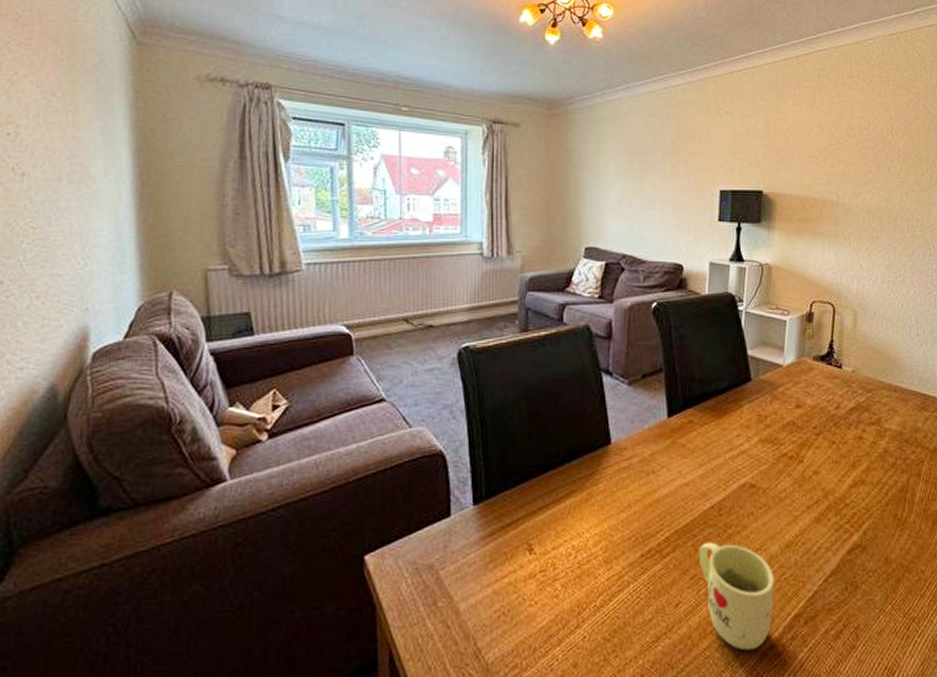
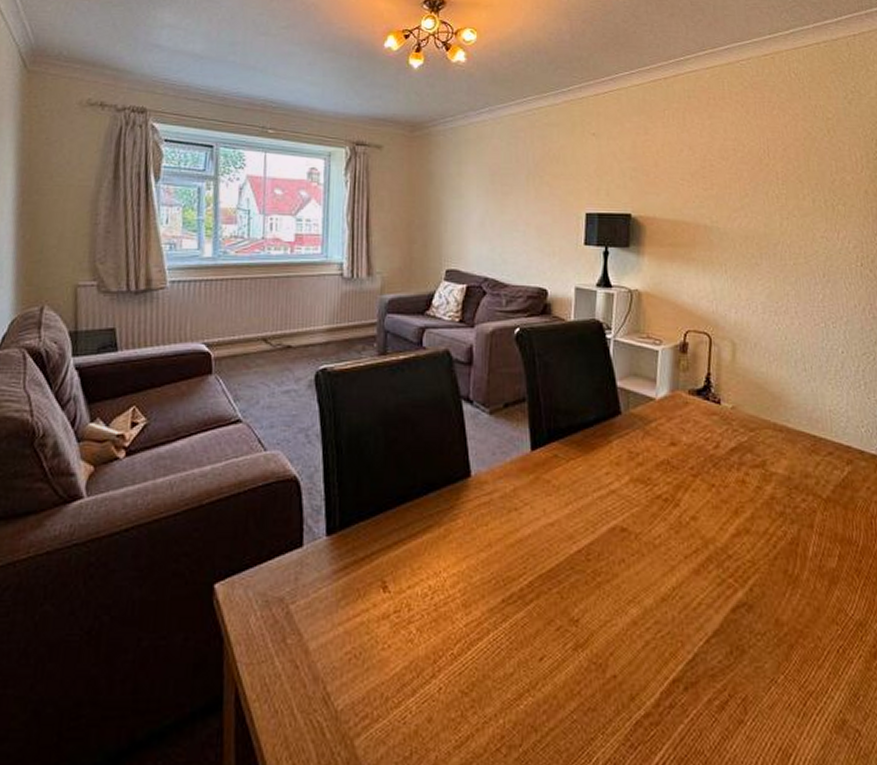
mug: present [698,542,775,651] -> none [564,590,650,717]

